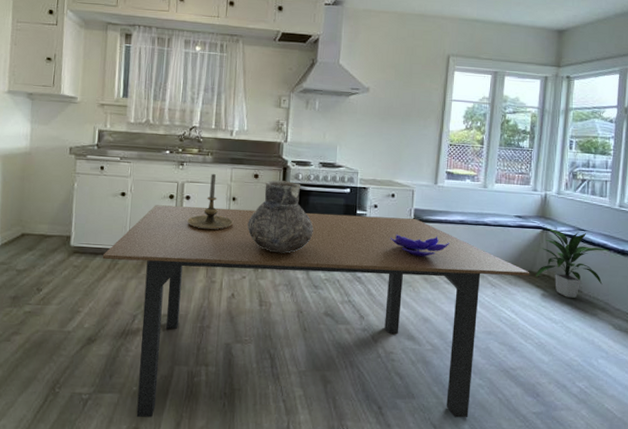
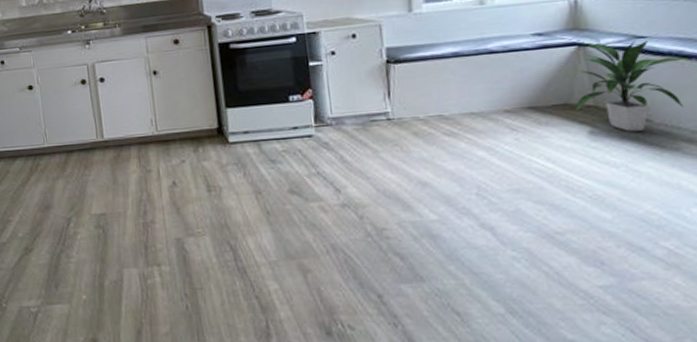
dining table: present [102,205,530,418] -> none [22,60,567,328]
candle holder: present [187,174,233,230] -> none [106,48,159,114]
vase: present [247,180,314,254] -> none [176,40,258,128]
decorative bowl: present [390,234,449,257] -> none [358,77,442,108]

